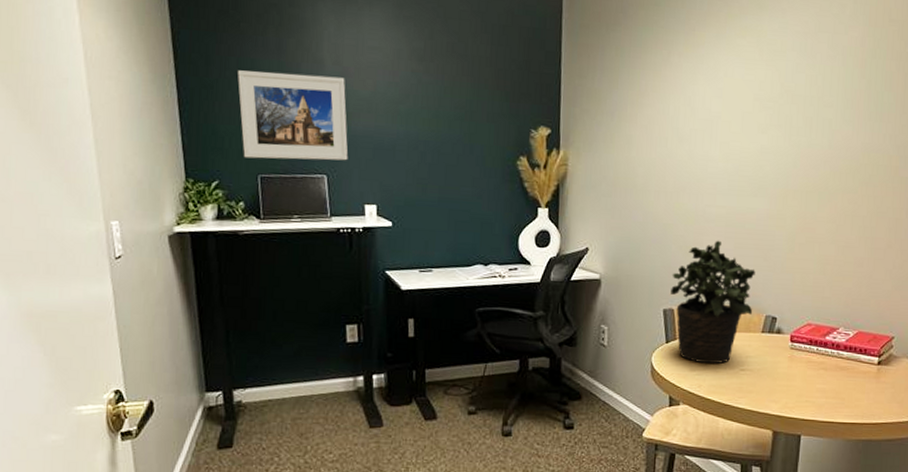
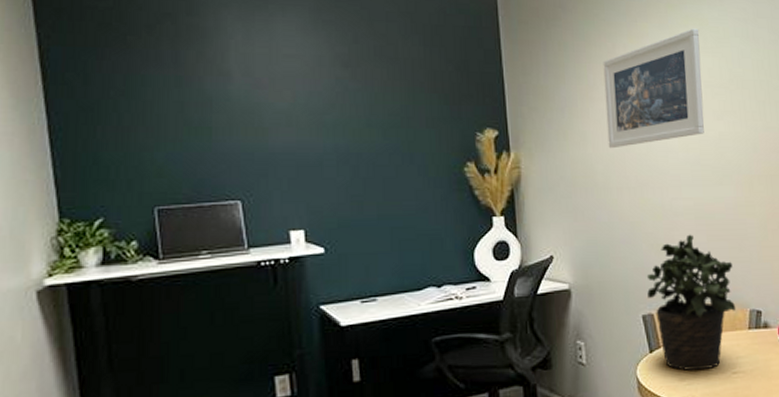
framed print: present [237,70,348,161] -> none [125,88,267,189]
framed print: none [651,39,757,154] -> present [603,28,704,149]

